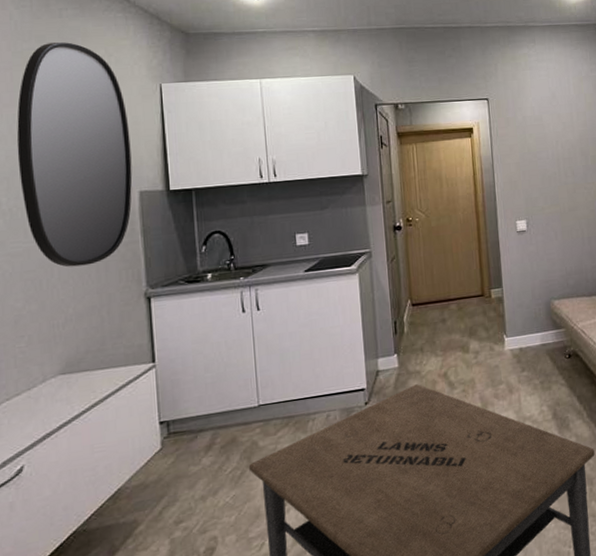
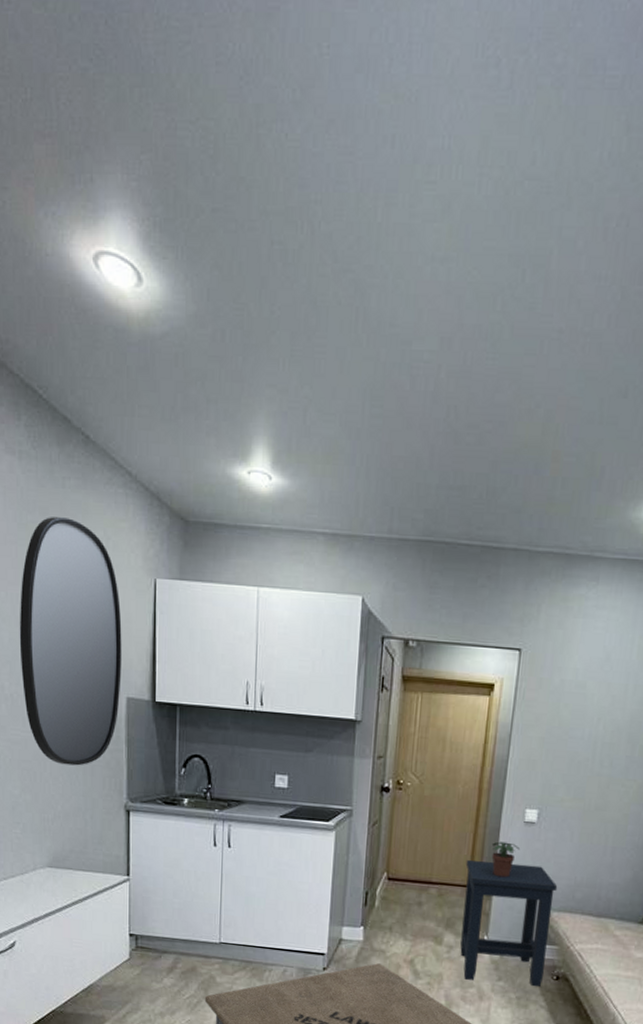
side table: none [476,265,558,378] -> present [460,860,558,988]
potted plant: none [494,251,519,282] -> present [491,841,521,878]

